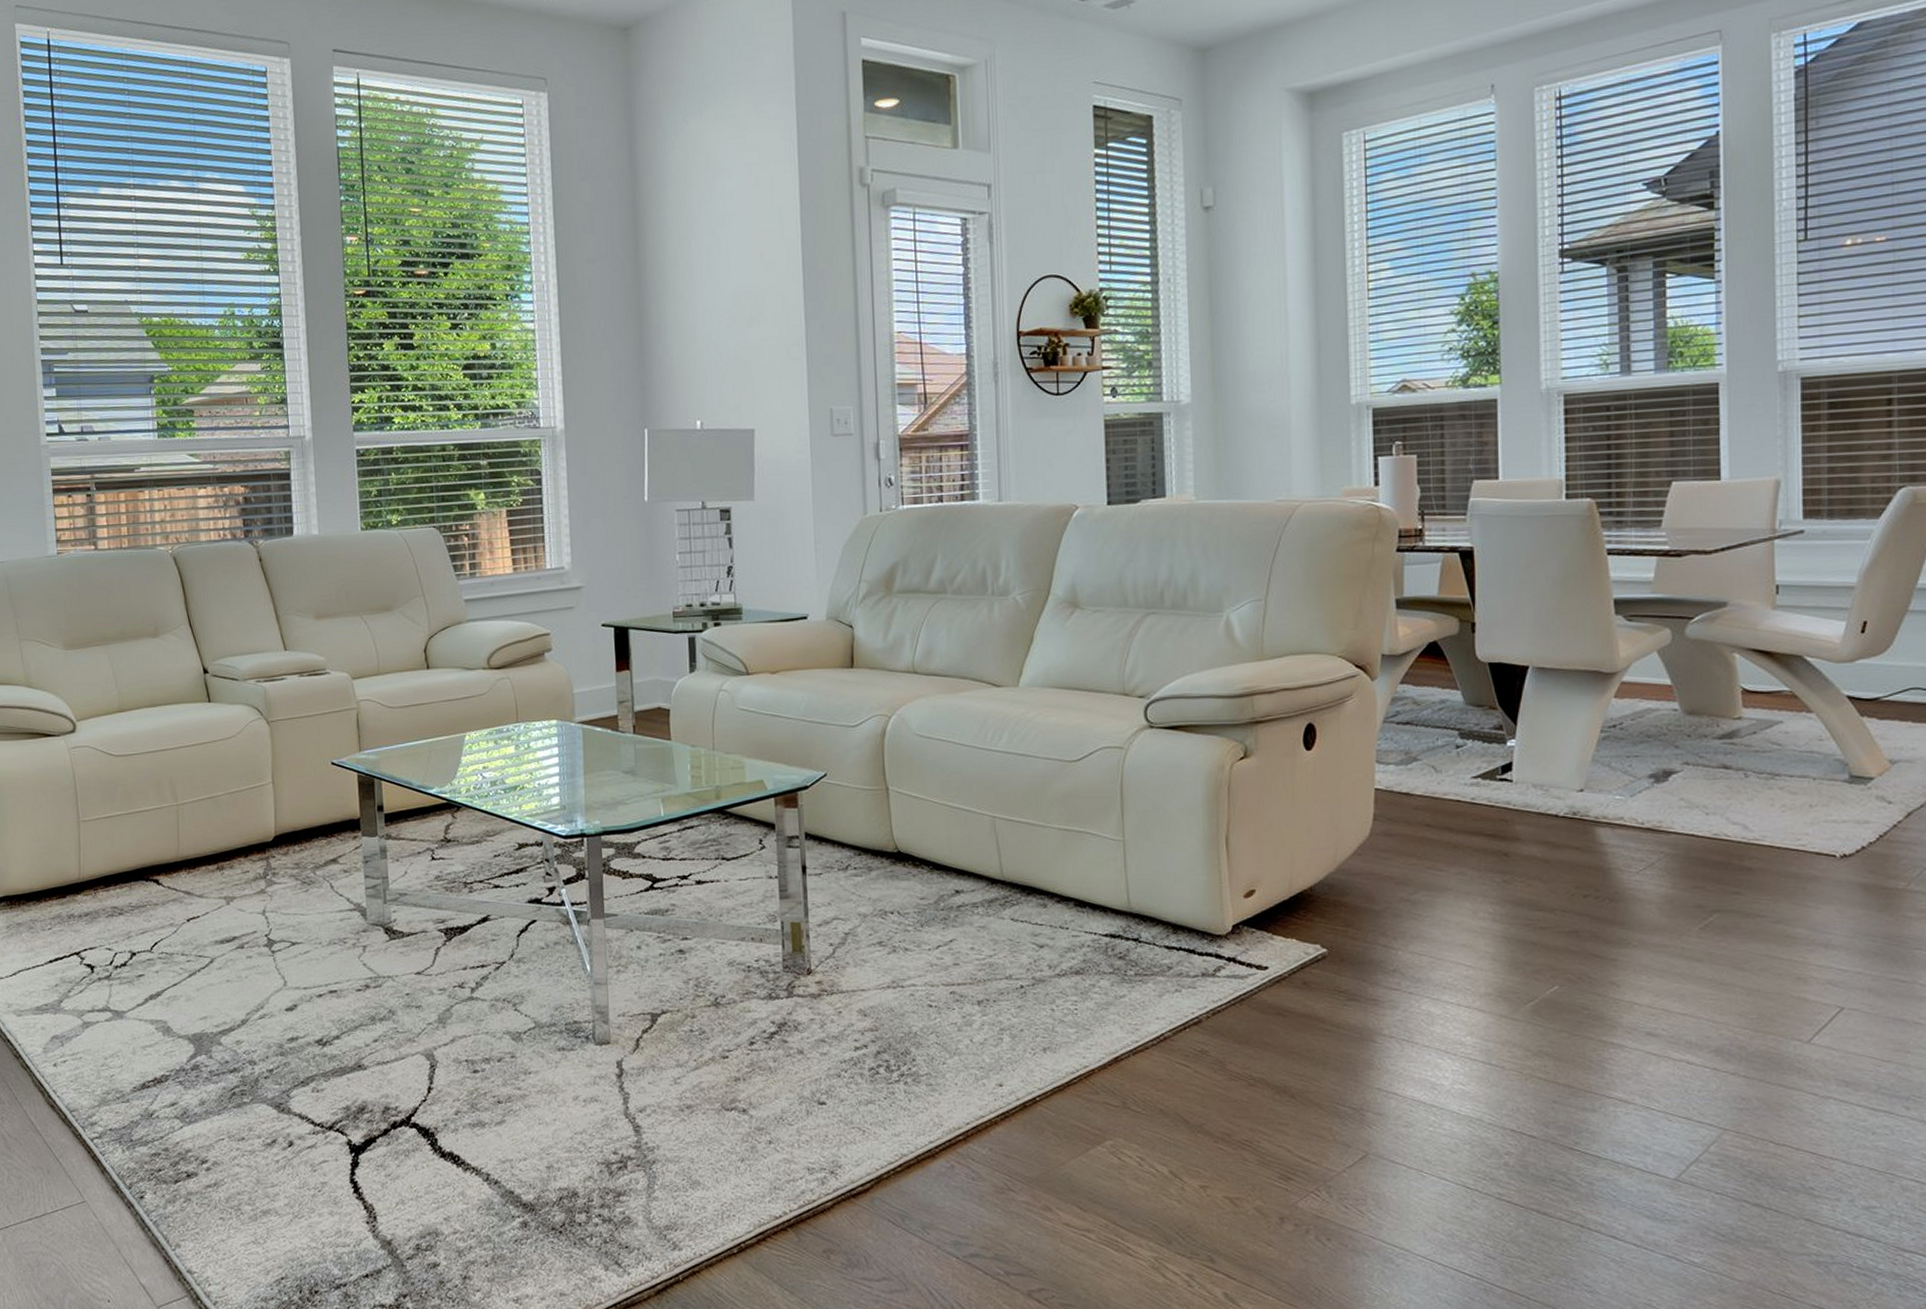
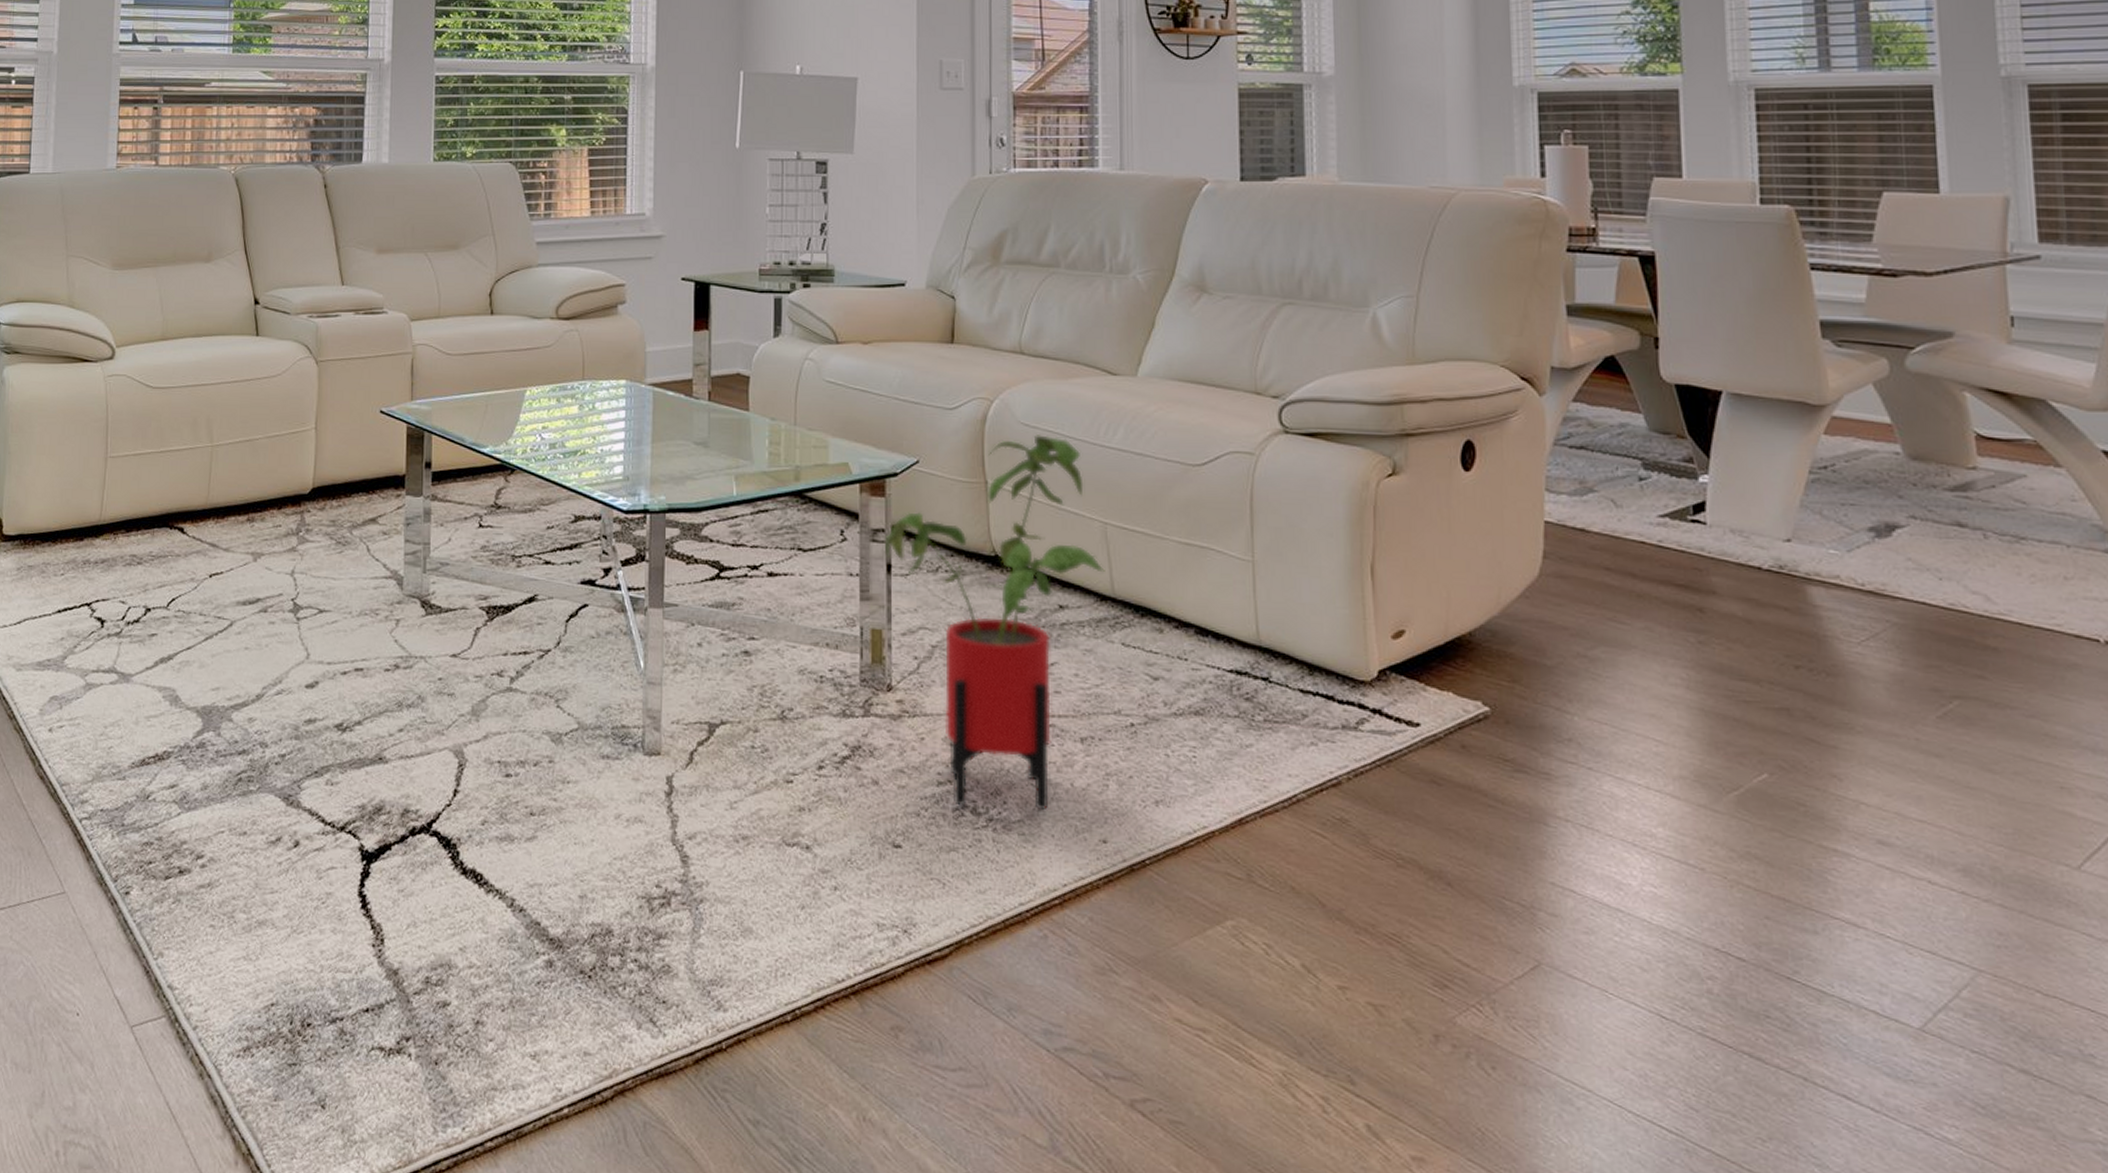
house plant: none [798,744,995,1066] -> present [884,435,1105,811]

